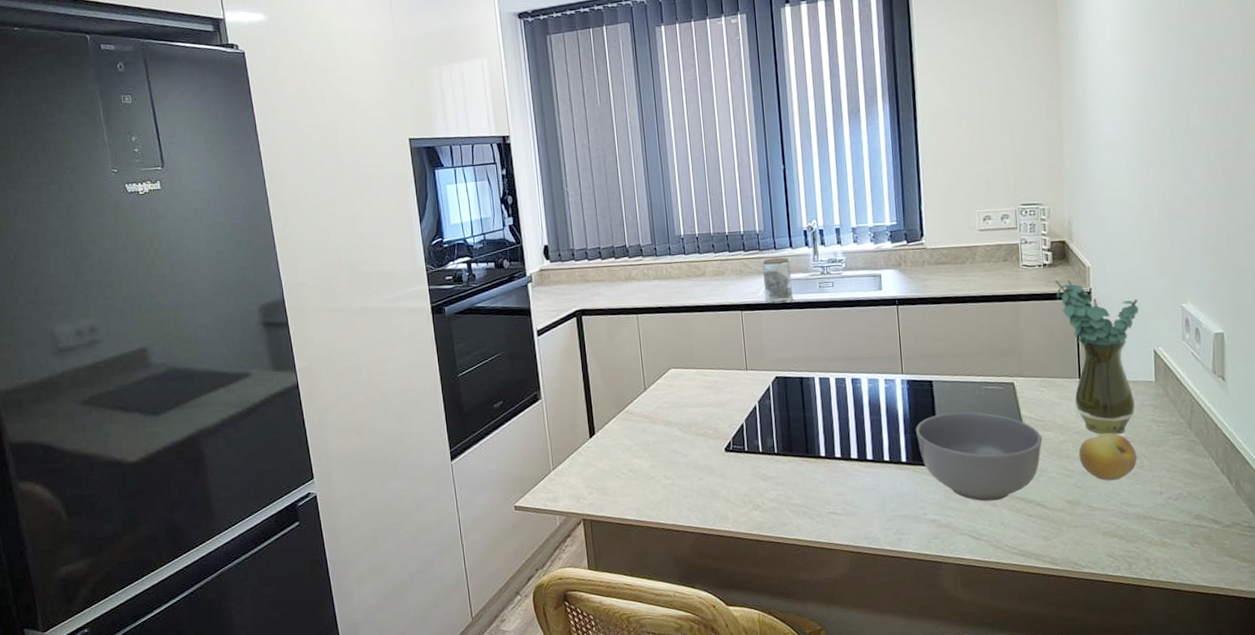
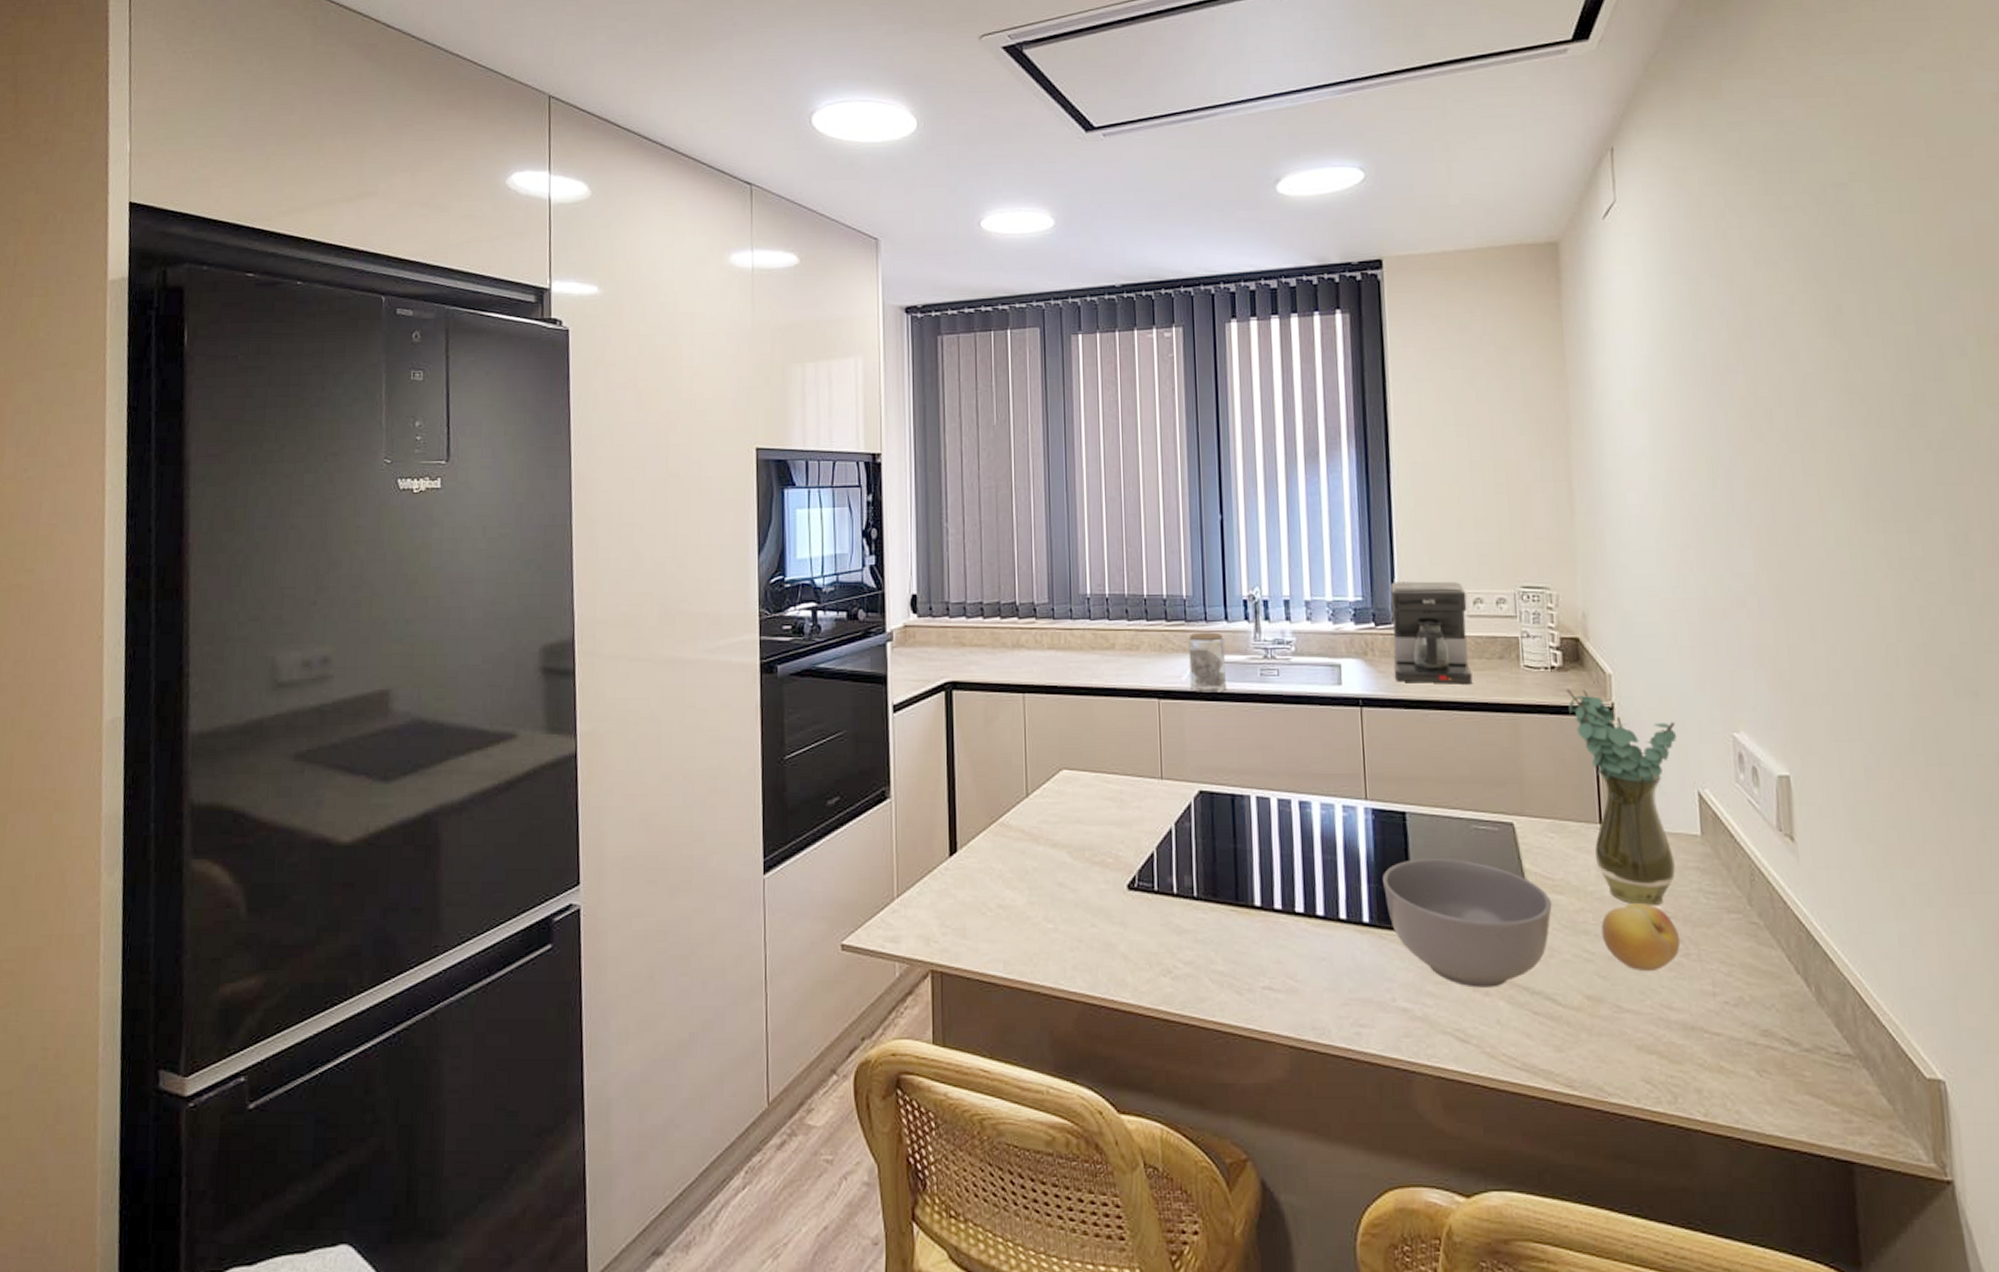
coffee maker: none [919,204,983,285] -> present [1391,581,1473,684]

